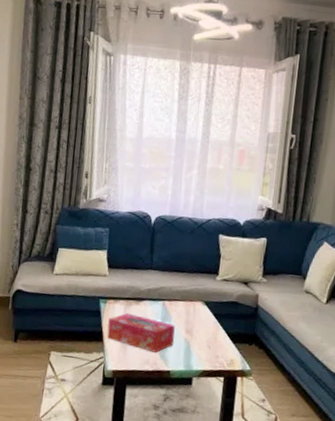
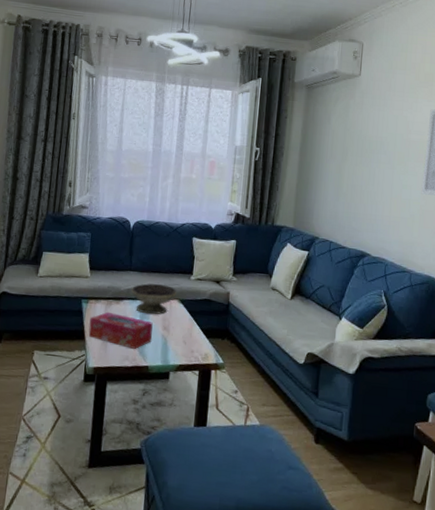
decorative bowl: none [152,283,201,317] -> present [131,283,177,315]

